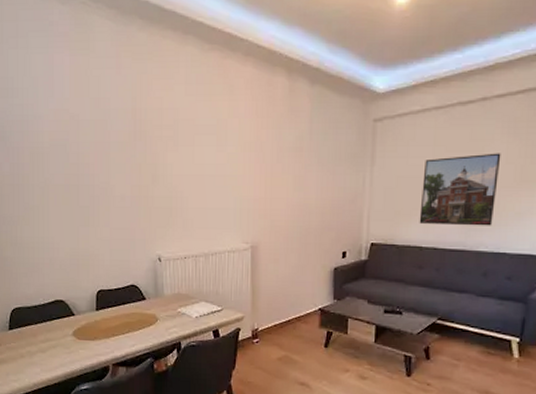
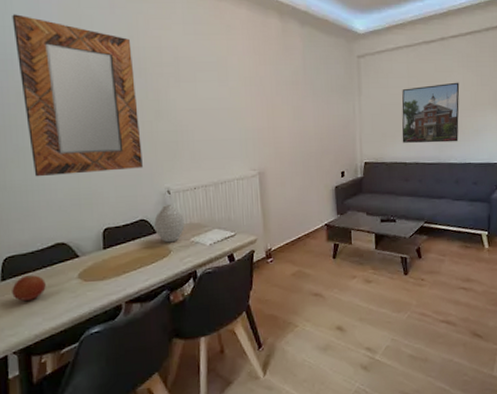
fruit: none [17,327,45,351] -> present [12,275,46,301]
home mirror: none [30,76,137,235] -> present [12,14,143,177]
vase: none [144,271,173,311] -> present [154,204,185,243]

